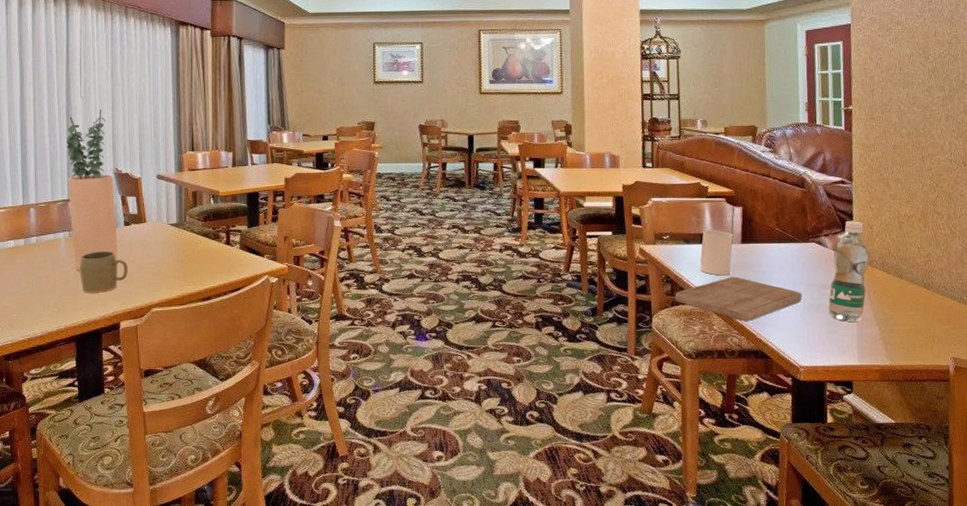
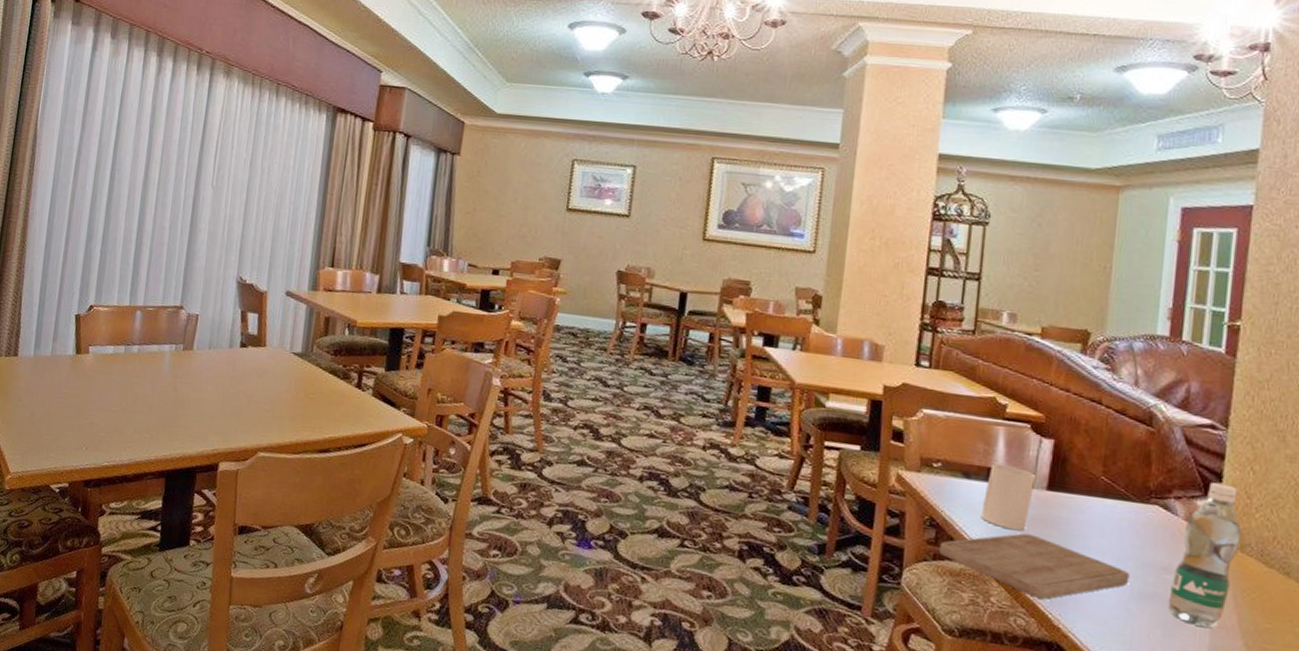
vase: present [66,109,119,271] -> none [176,203,237,394]
mug: present [80,251,128,293] -> none [181,373,238,424]

